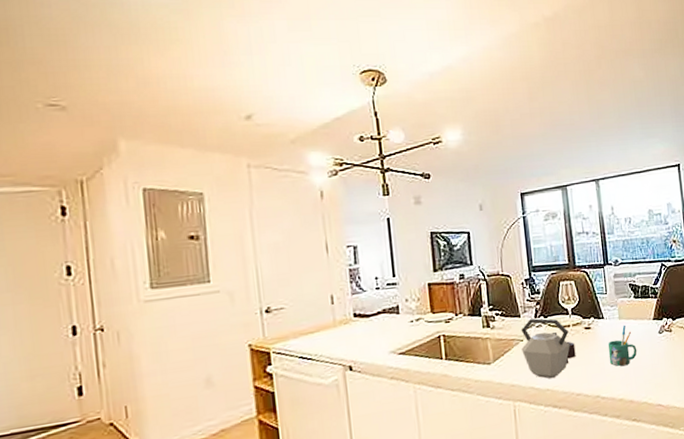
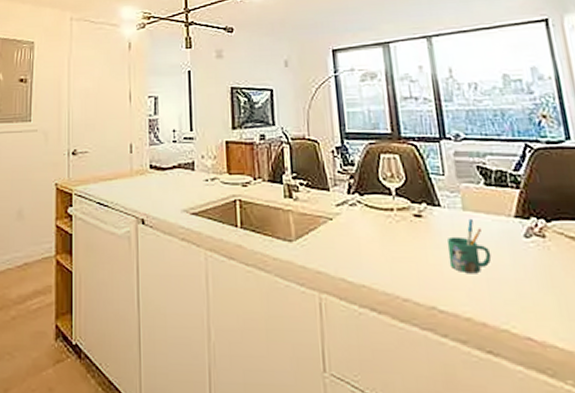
kettle: present [521,318,576,379] -> none [330,195,402,273]

